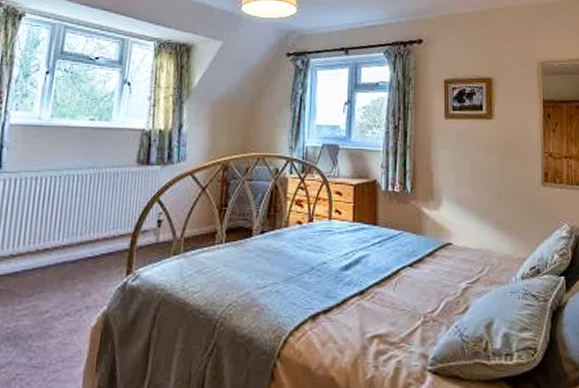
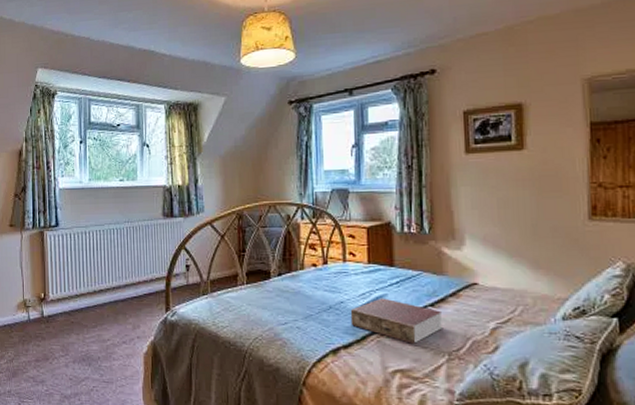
book: none [332,258,420,306] -> present [350,298,443,344]

